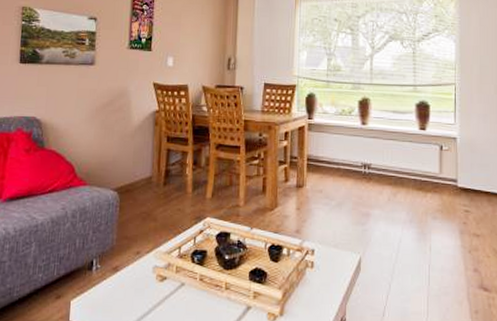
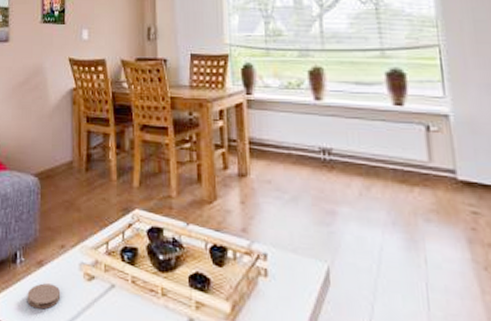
coaster: none [101,286,134,310] -> present [27,283,61,310]

